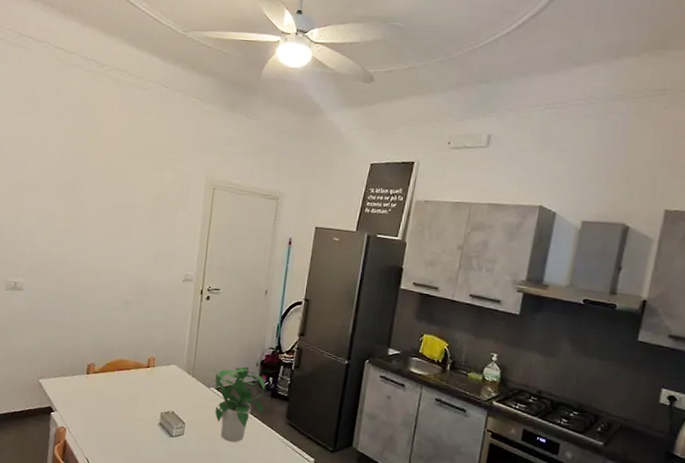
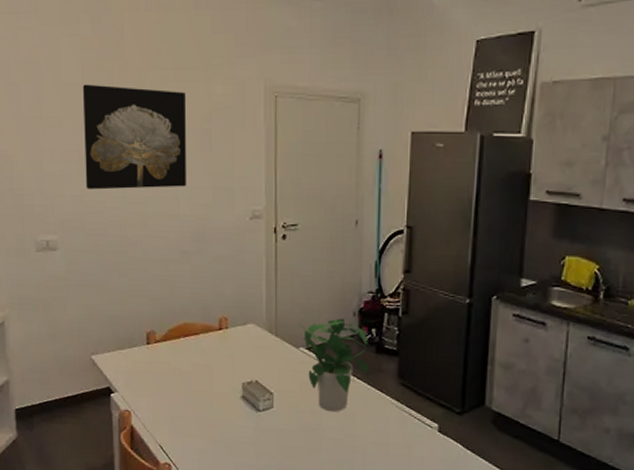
wall art: none [53,161,143,251] -> present [82,84,186,190]

